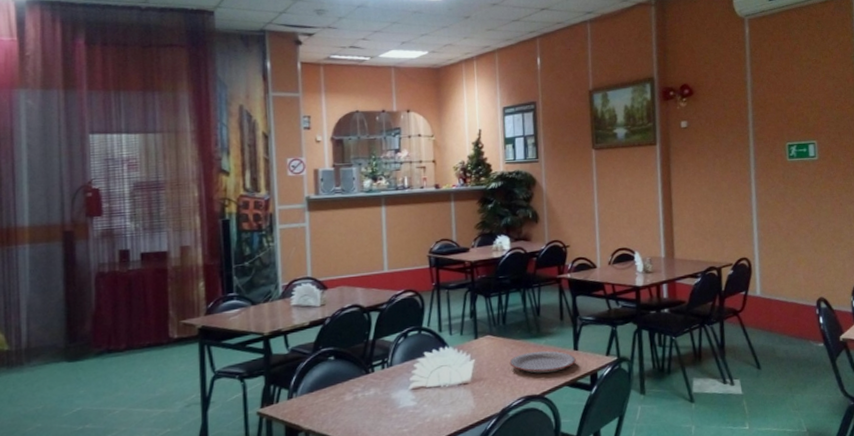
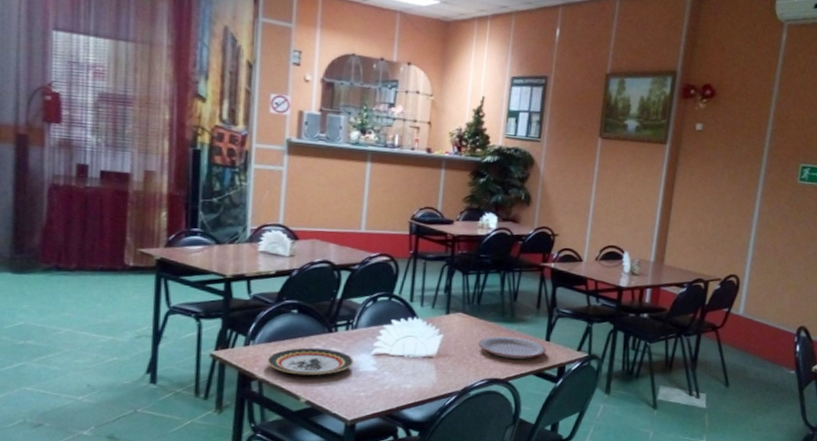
plate: none [310,390,393,421] -> present [267,347,354,376]

